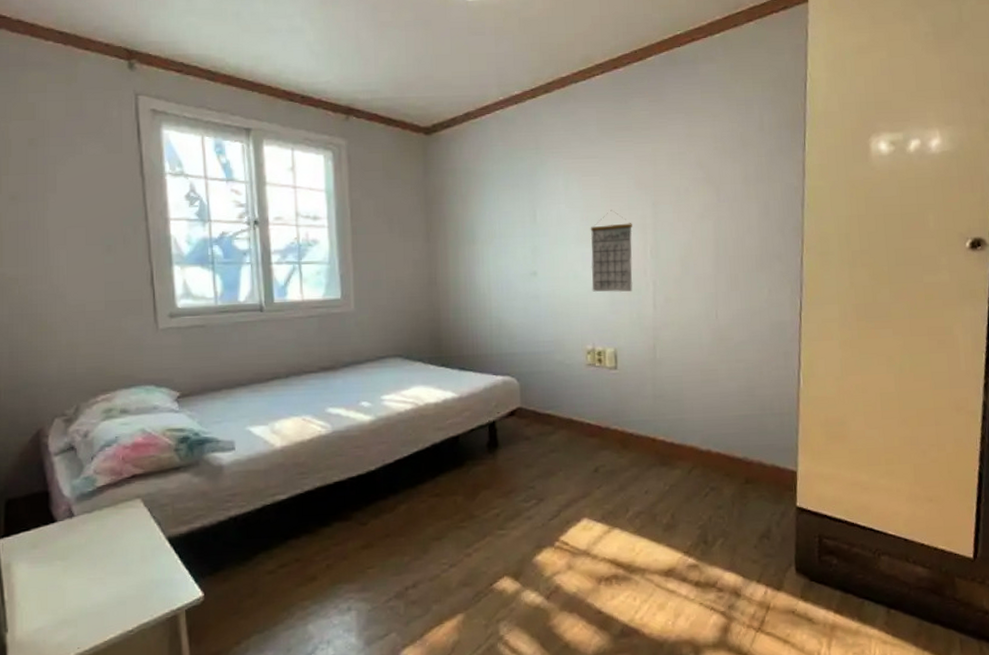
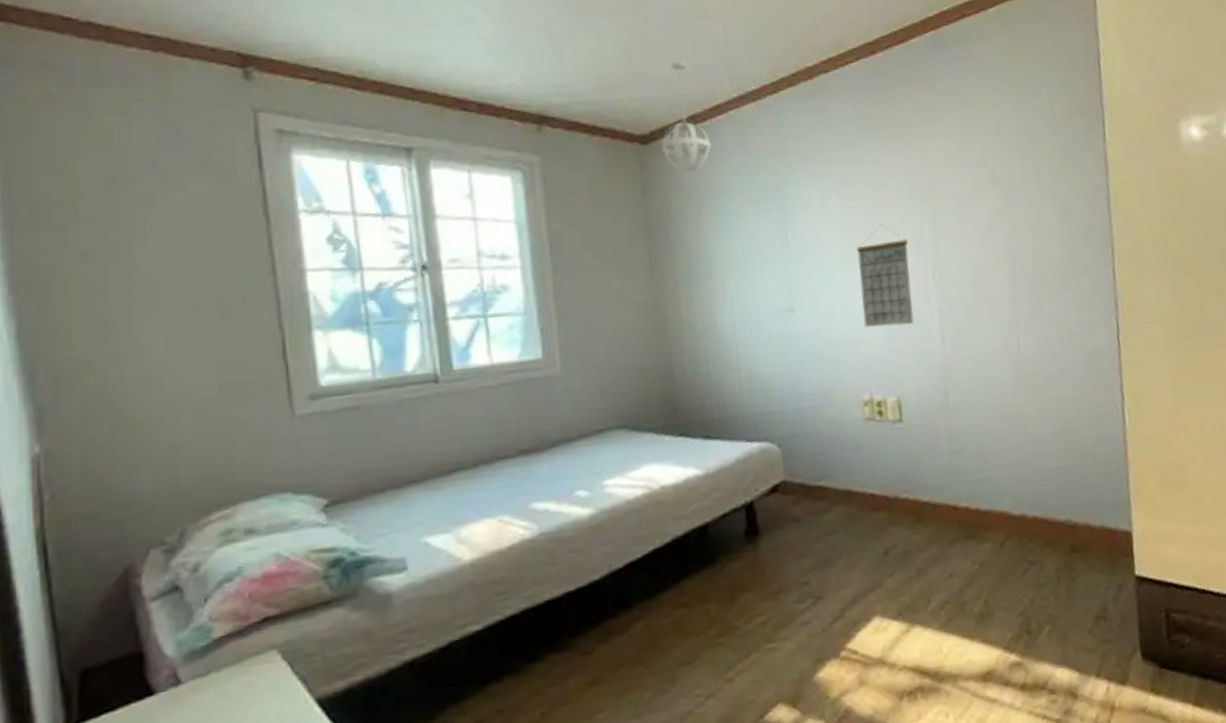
pendant light: none [441,69,480,158] -> present [662,62,712,172]

